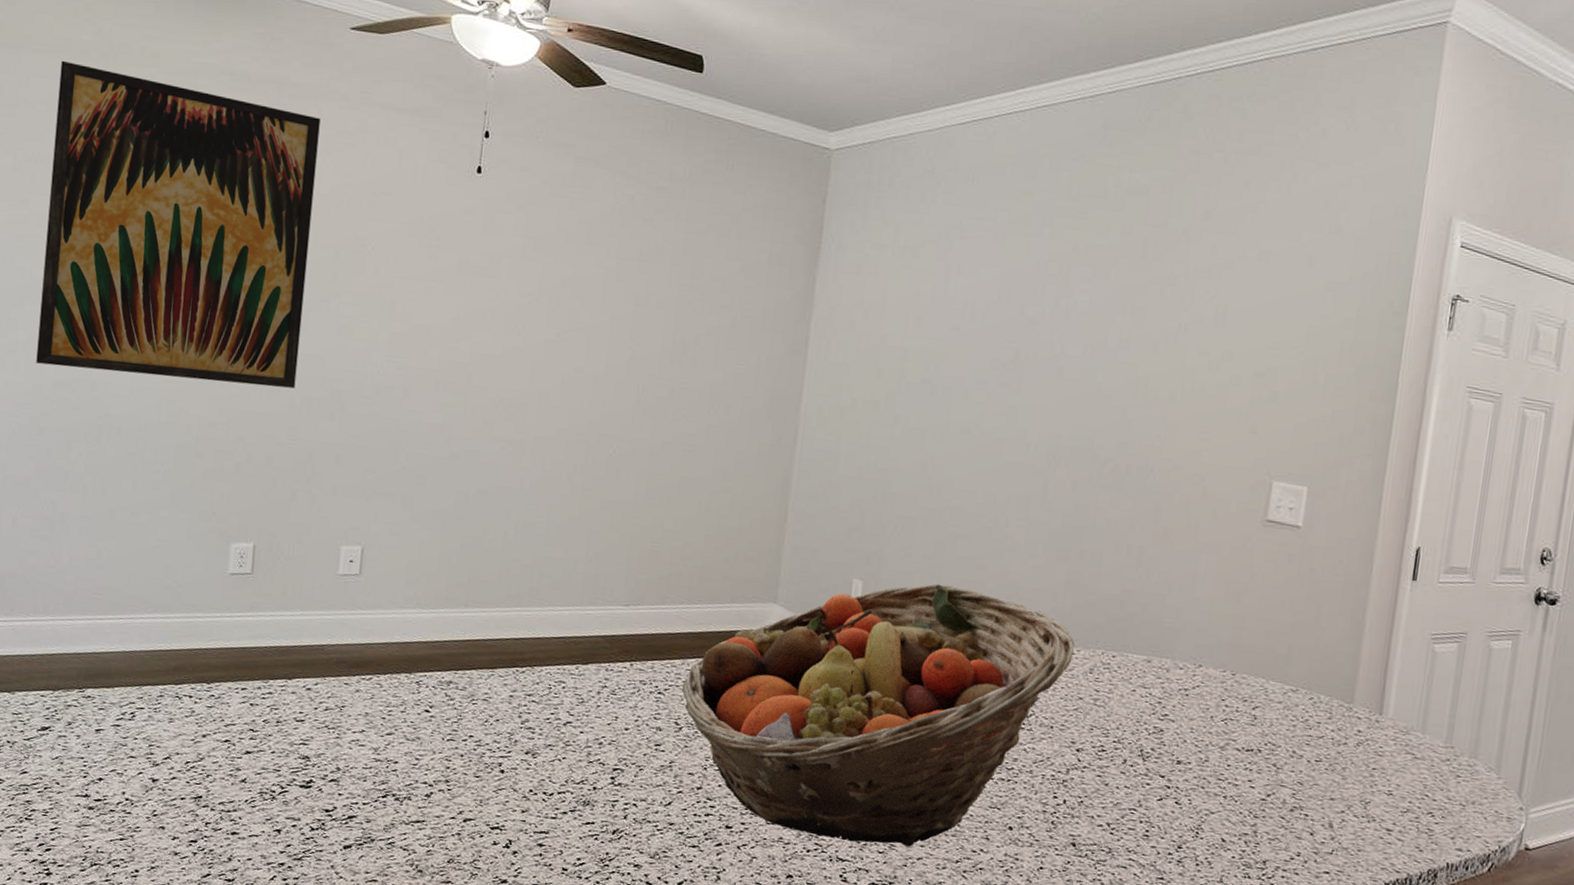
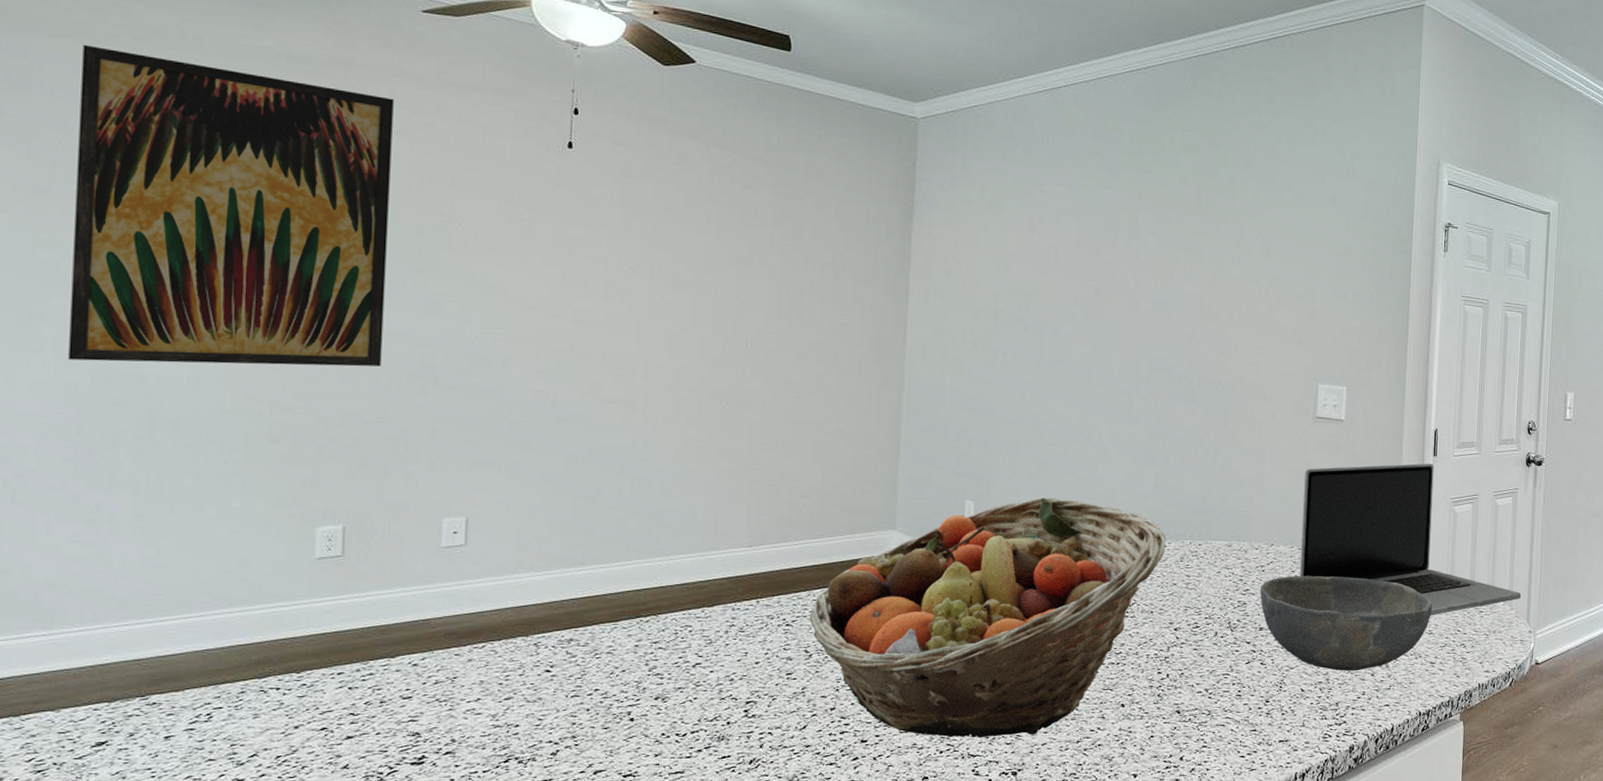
bowl: none [1181,704,1396,827] -> present [1260,576,1433,671]
laptop: none [1230,580,1513,774] -> present [1299,463,1521,616]

